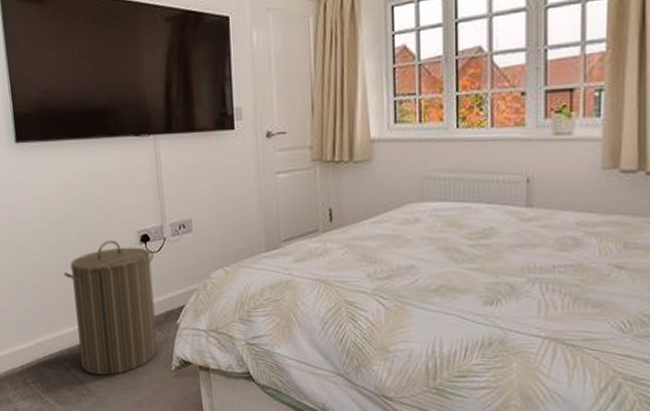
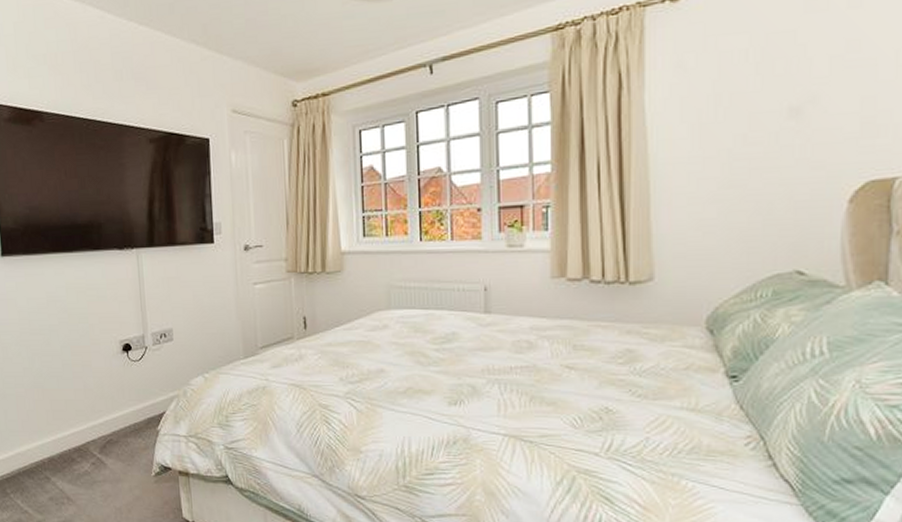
laundry hamper: present [64,240,158,376] -> none [46,349,138,484]

